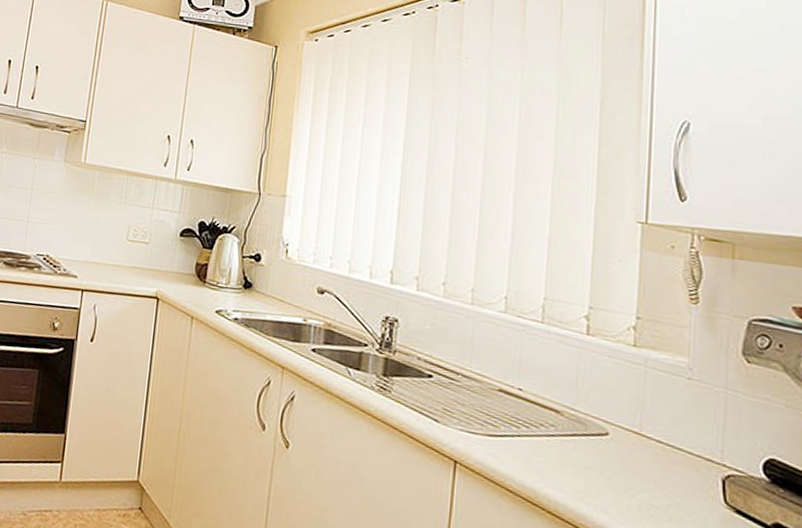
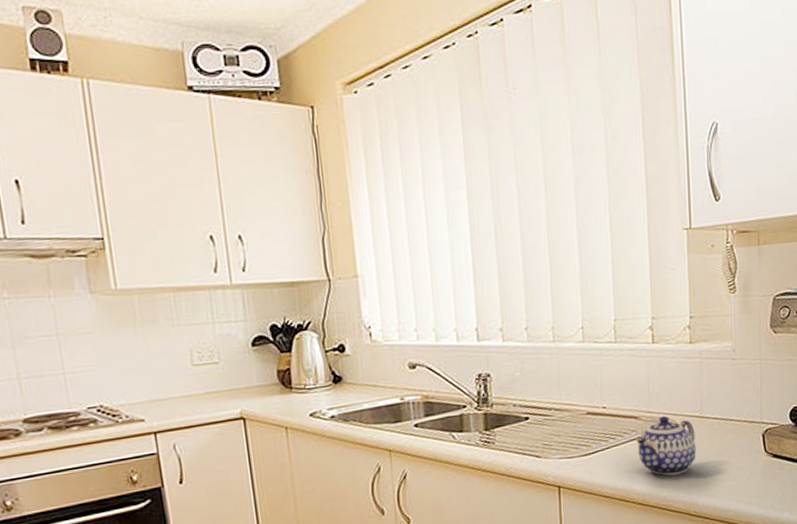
teapot: none [553,418,631,494] -> present [635,415,696,476]

